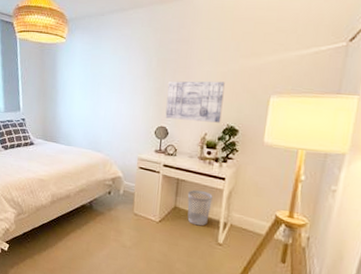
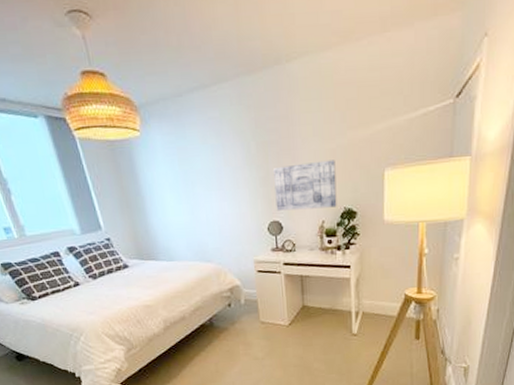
wastebasket: present [187,189,213,226] -> none [314,283,341,321]

